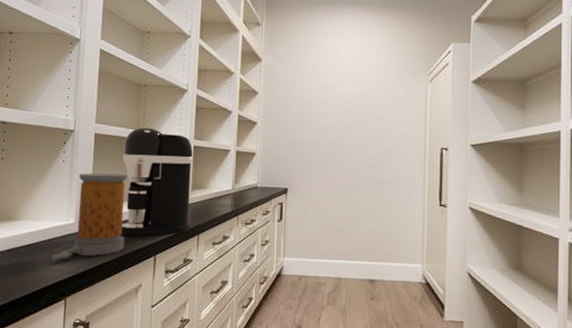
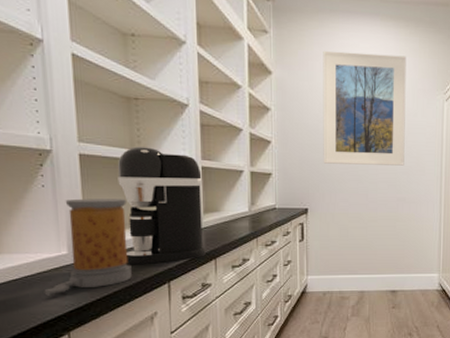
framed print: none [304,38,389,147] -> present [323,50,406,166]

